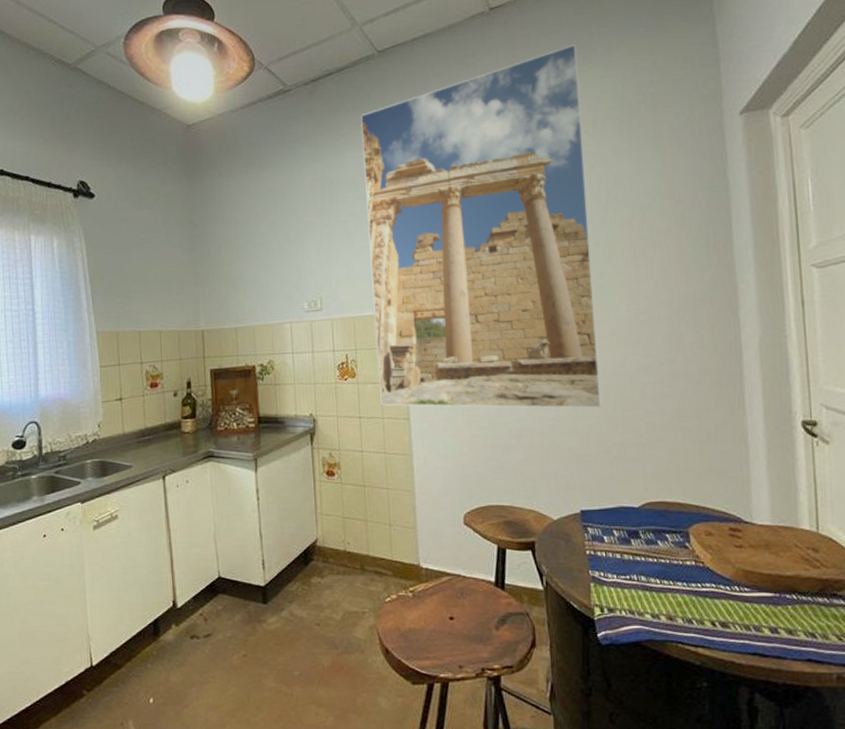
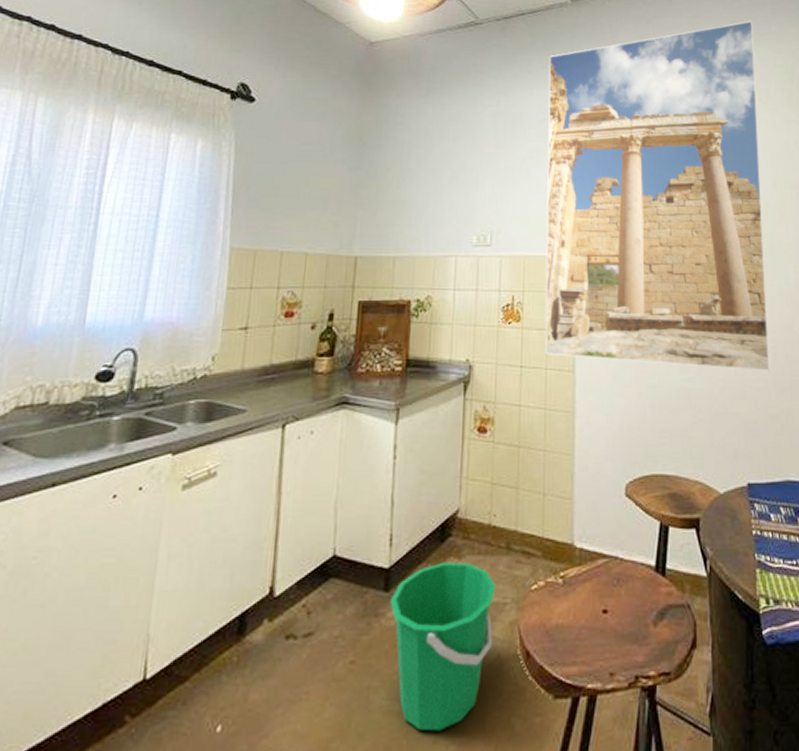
bucket: none [268,580,357,706] -> present [390,562,496,731]

